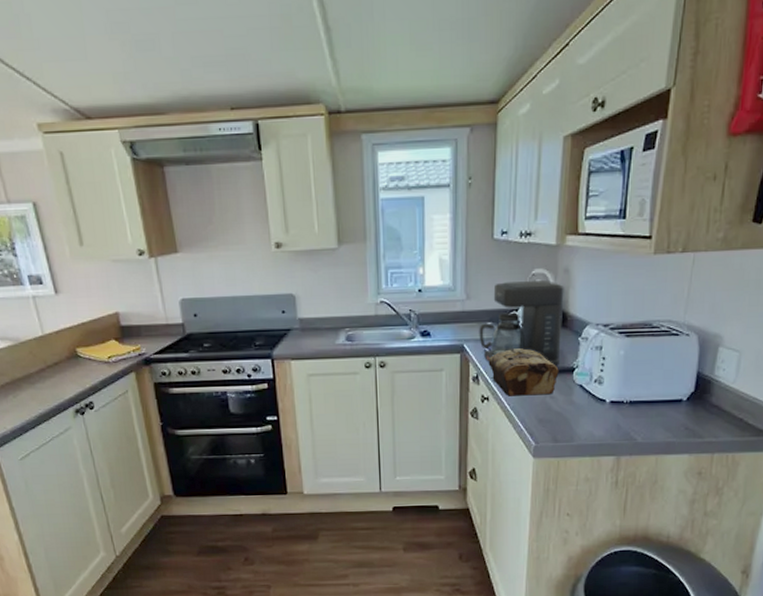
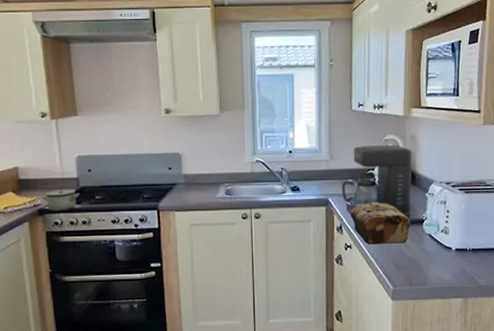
saucepan: none [145,335,188,361] -> present [41,188,81,212]

